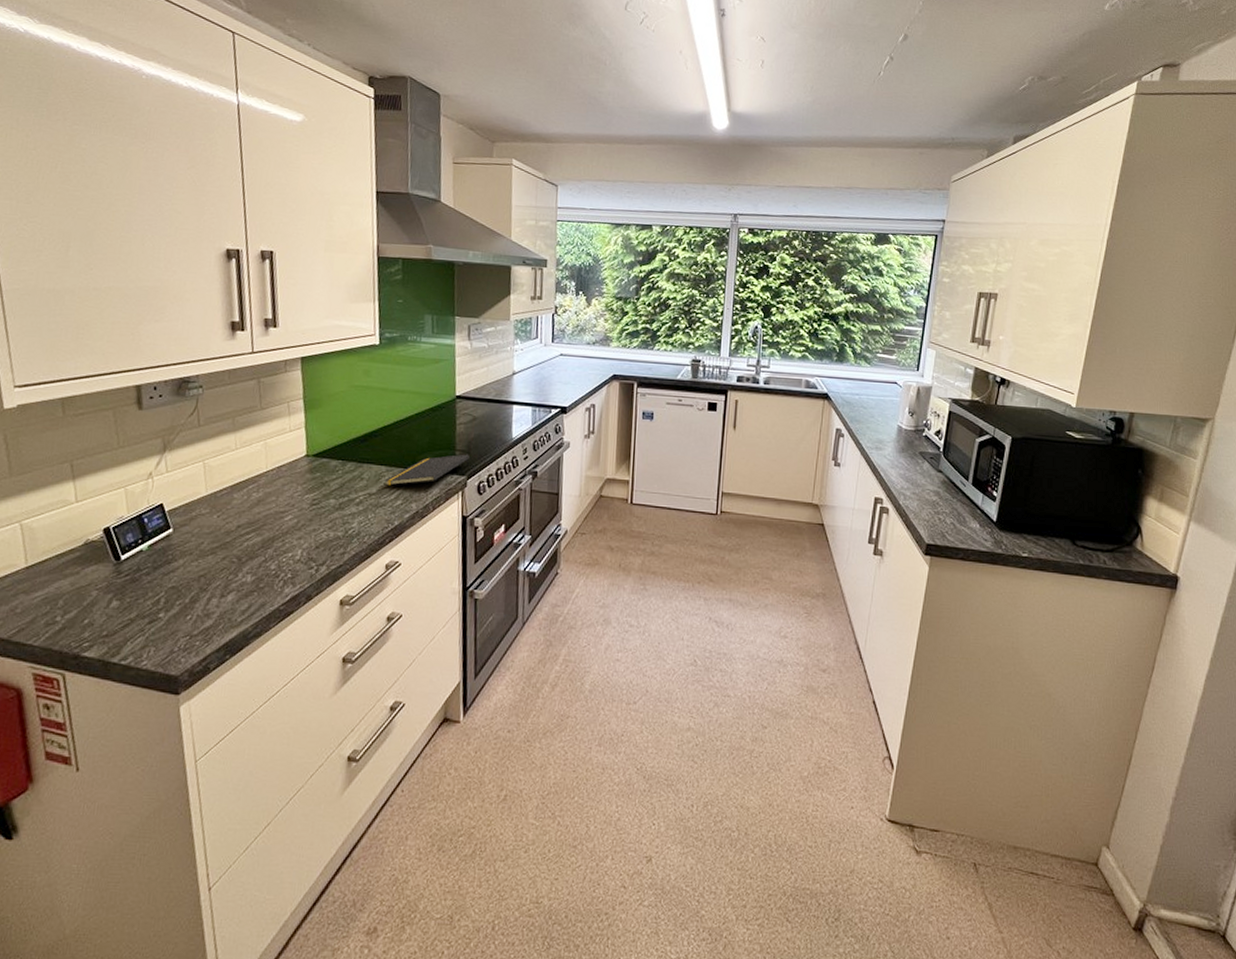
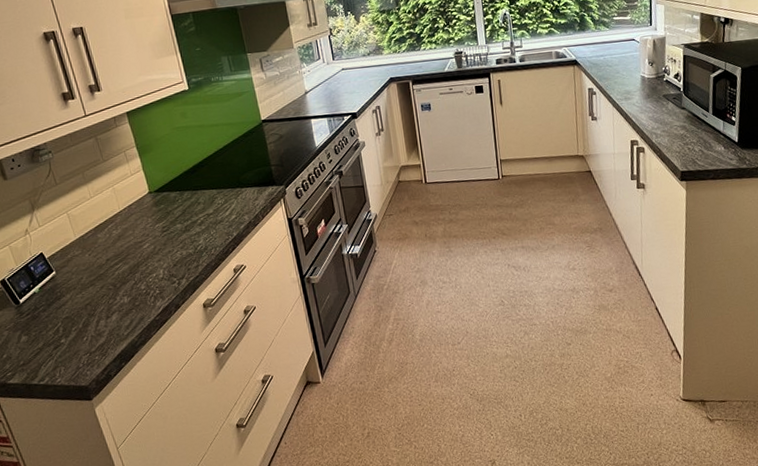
notepad: present [384,454,469,486] -> none [217,167,284,205]

